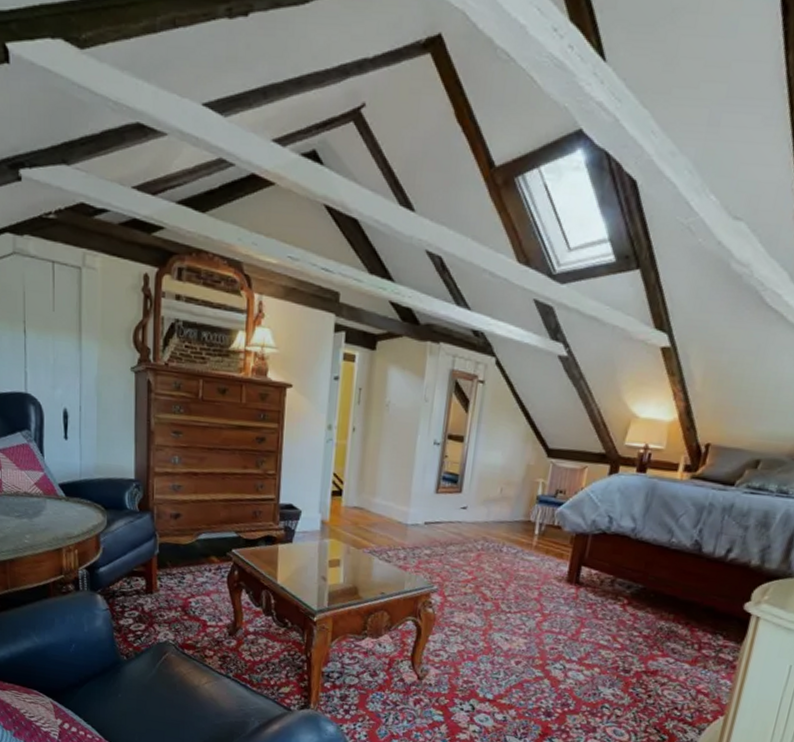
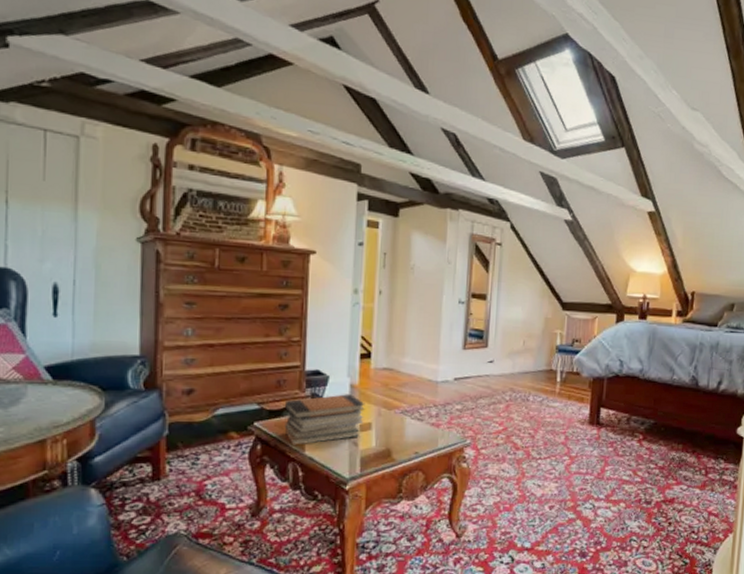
book stack: none [259,529,335,575] -> present [284,394,365,445]

